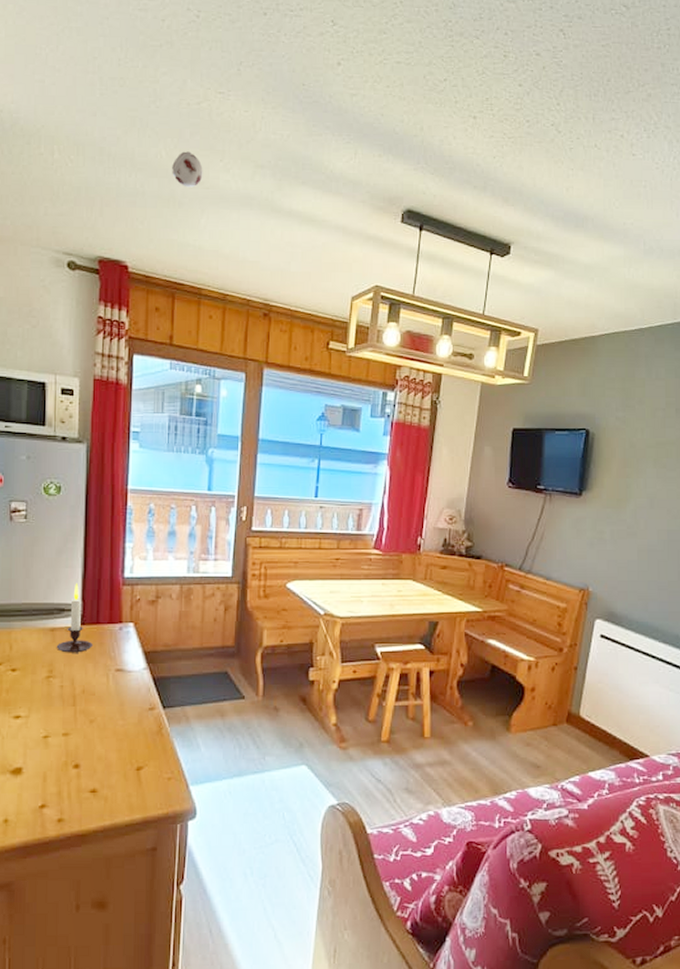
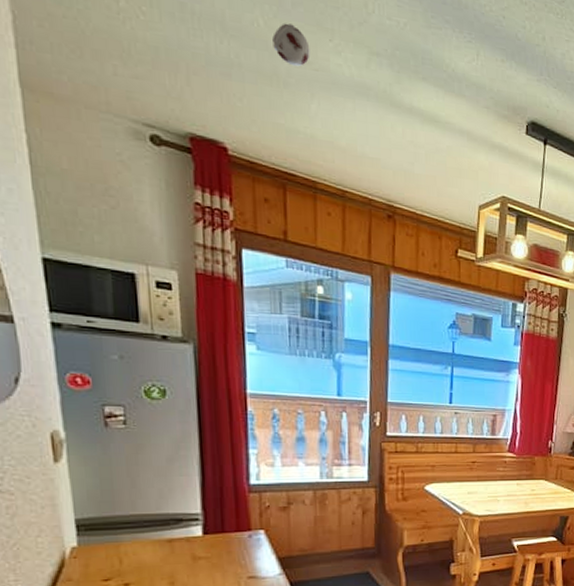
candle: present [56,583,94,653] -> none [176,491,220,564]

